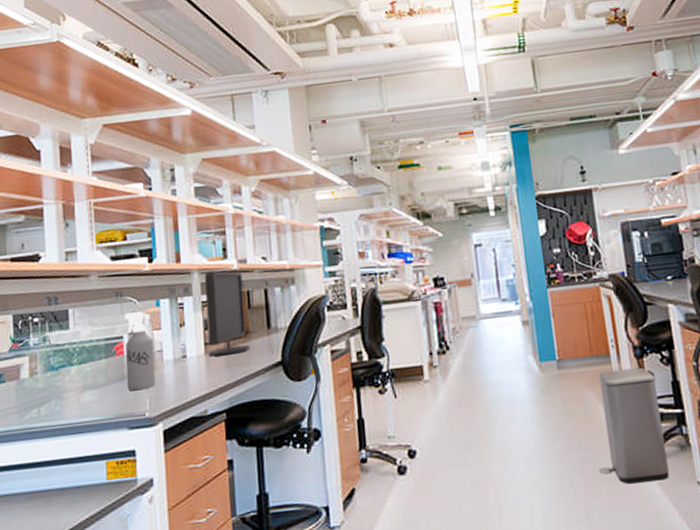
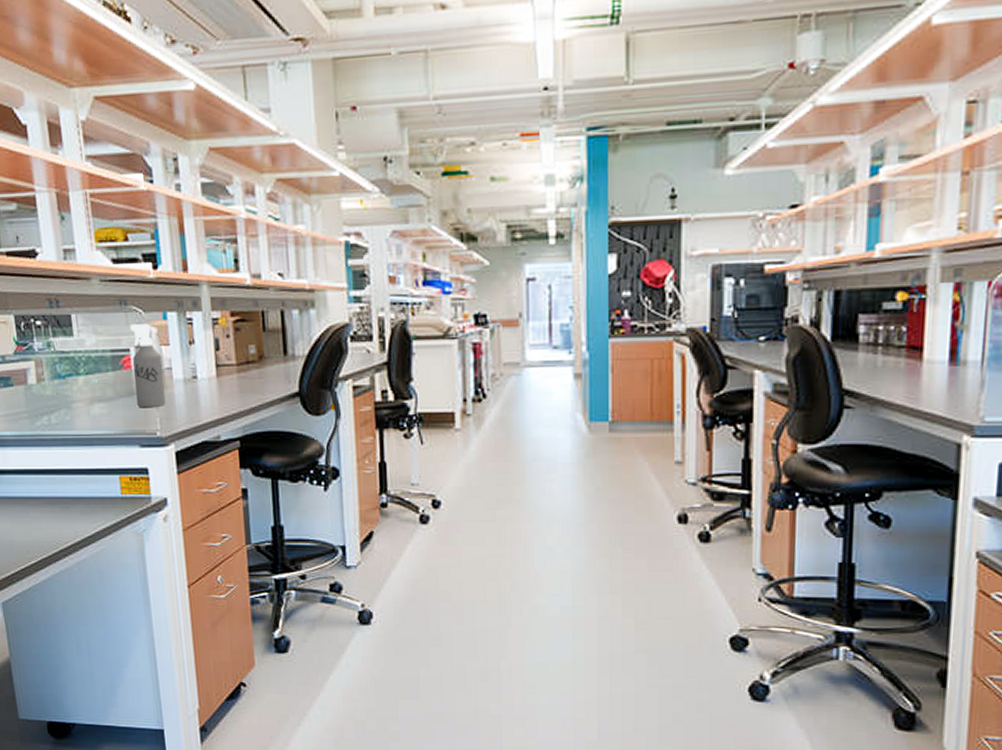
monitor: present [204,270,250,357] -> none [214,284,265,380]
pedal bin: present [598,367,669,484] -> none [641,439,723,562]

